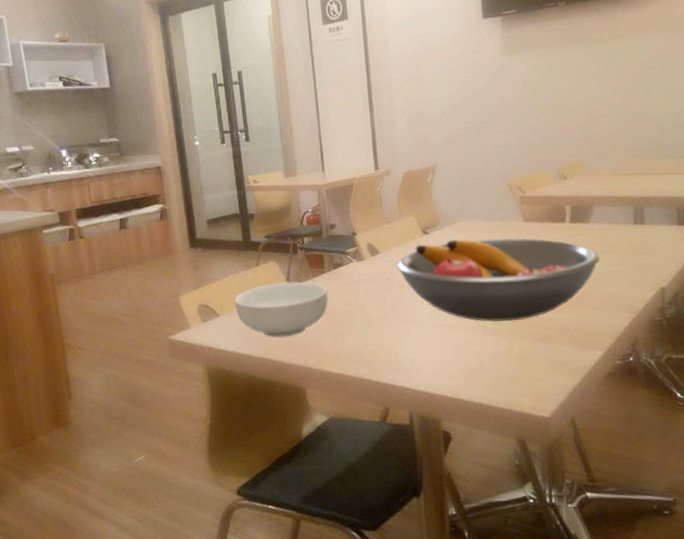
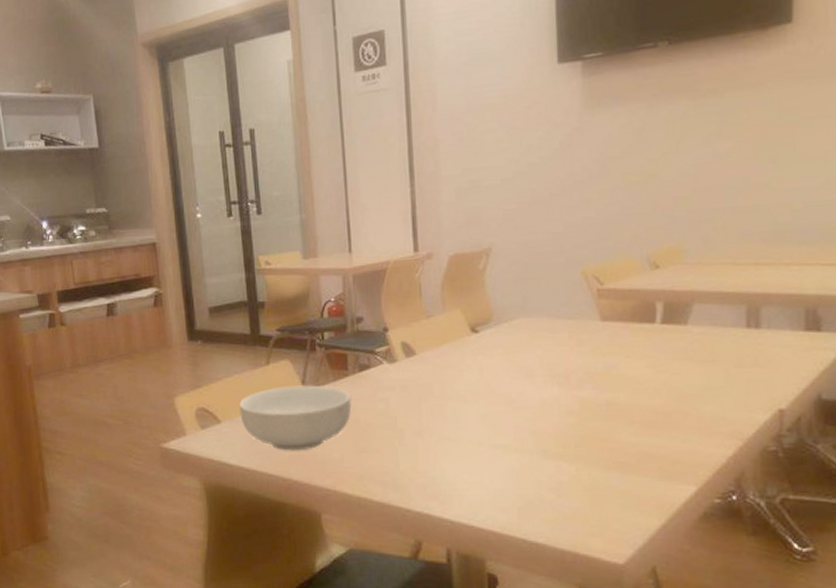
fruit bowl: present [397,237,600,322] -> none [437,340,699,444]

